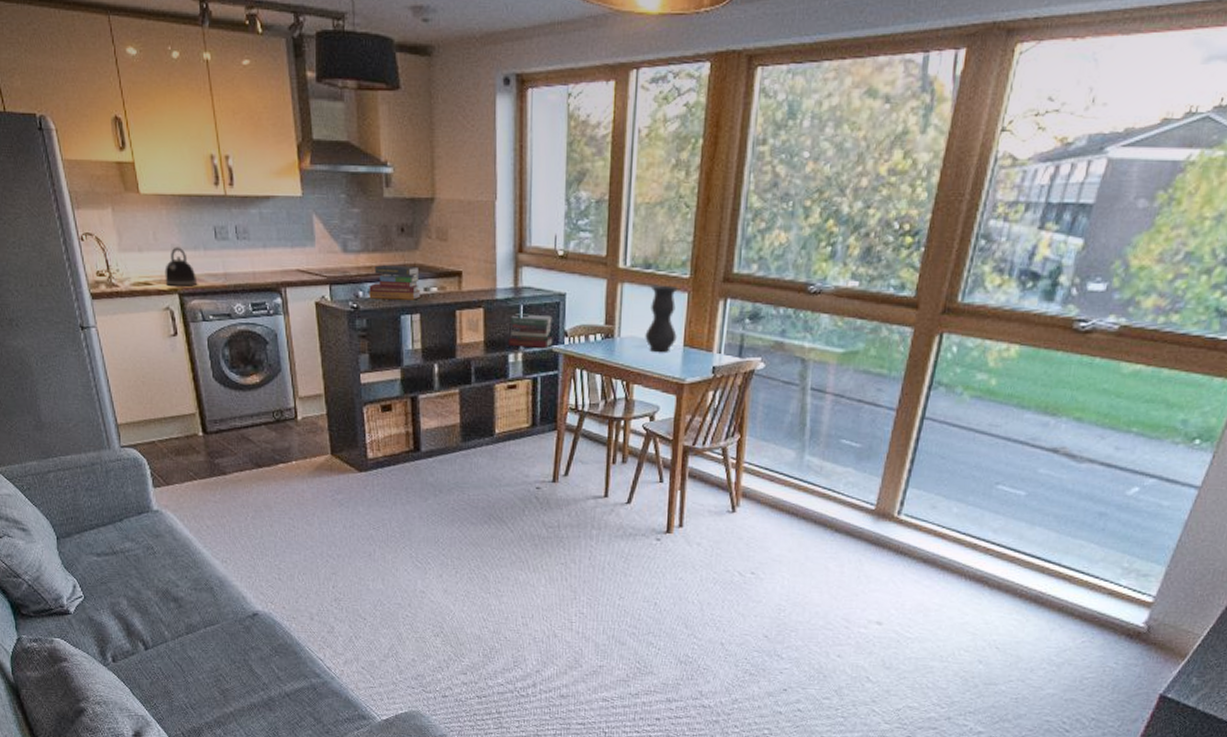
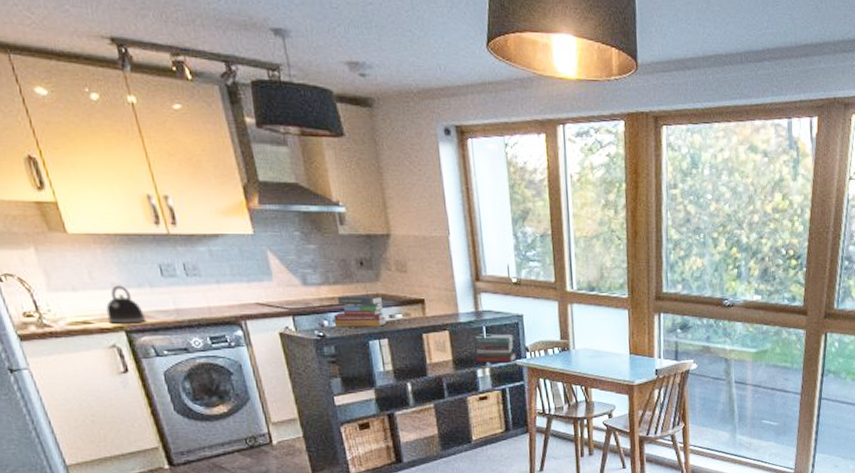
vase: present [645,285,678,353] -> none [596,304,623,361]

